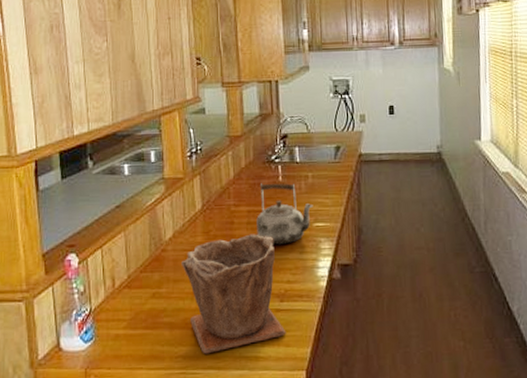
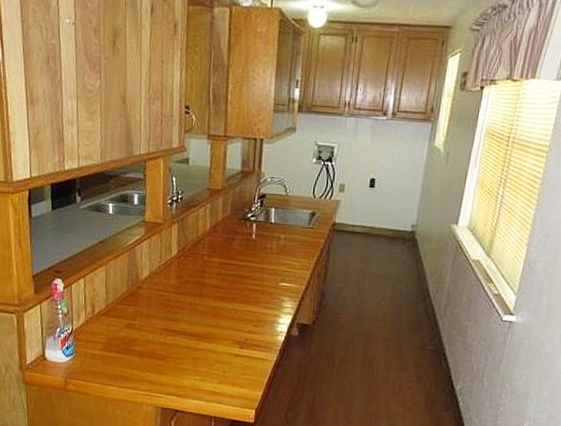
plant pot: present [182,234,286,354] -> none [154,284,242,383]
kettle: present [257,183,313,245] -> none [226,238,282,298]

